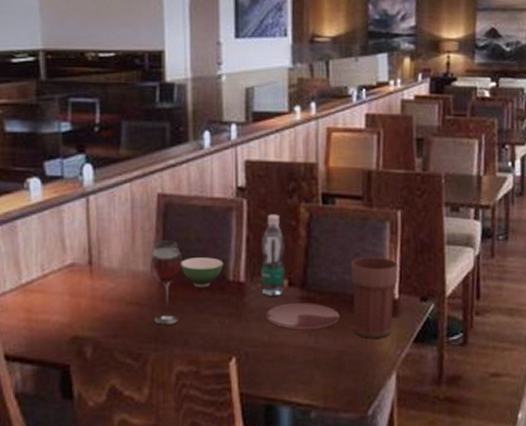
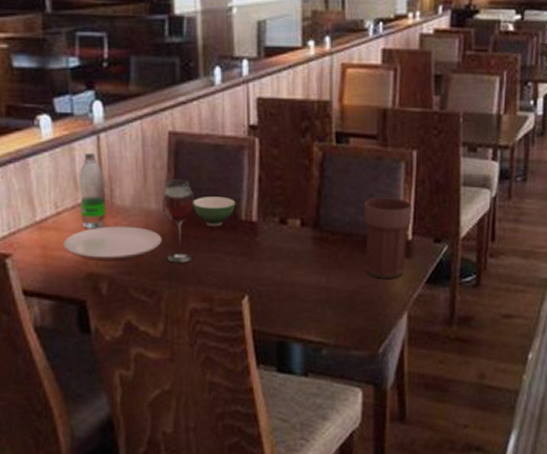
plate: none [48,288,149,324] -> present [63,226,162,262]
bottle: none [66,215,93,292] -> present [79,153,106,229]
bottle: present [260,214,286,296] -> none [272,153,298,236]
plate: present [266,303,340,331] -> none [278,243,352,271]

